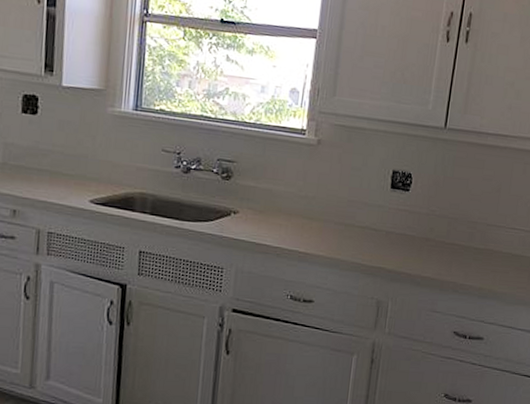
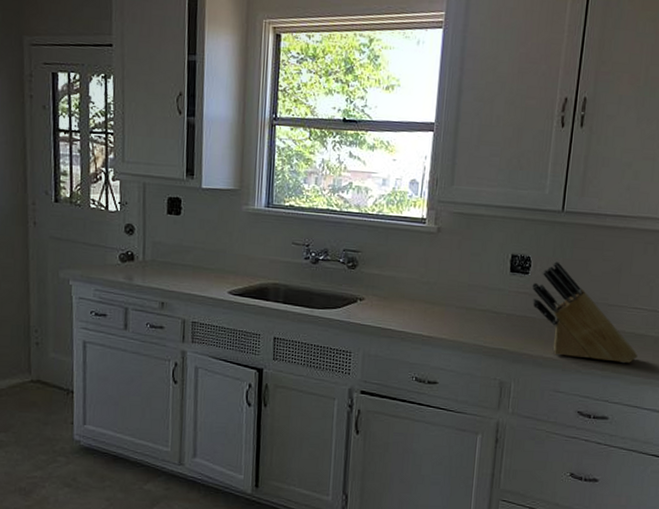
knife block: none [412,179,514,284] -> present [532,261,638,364]

